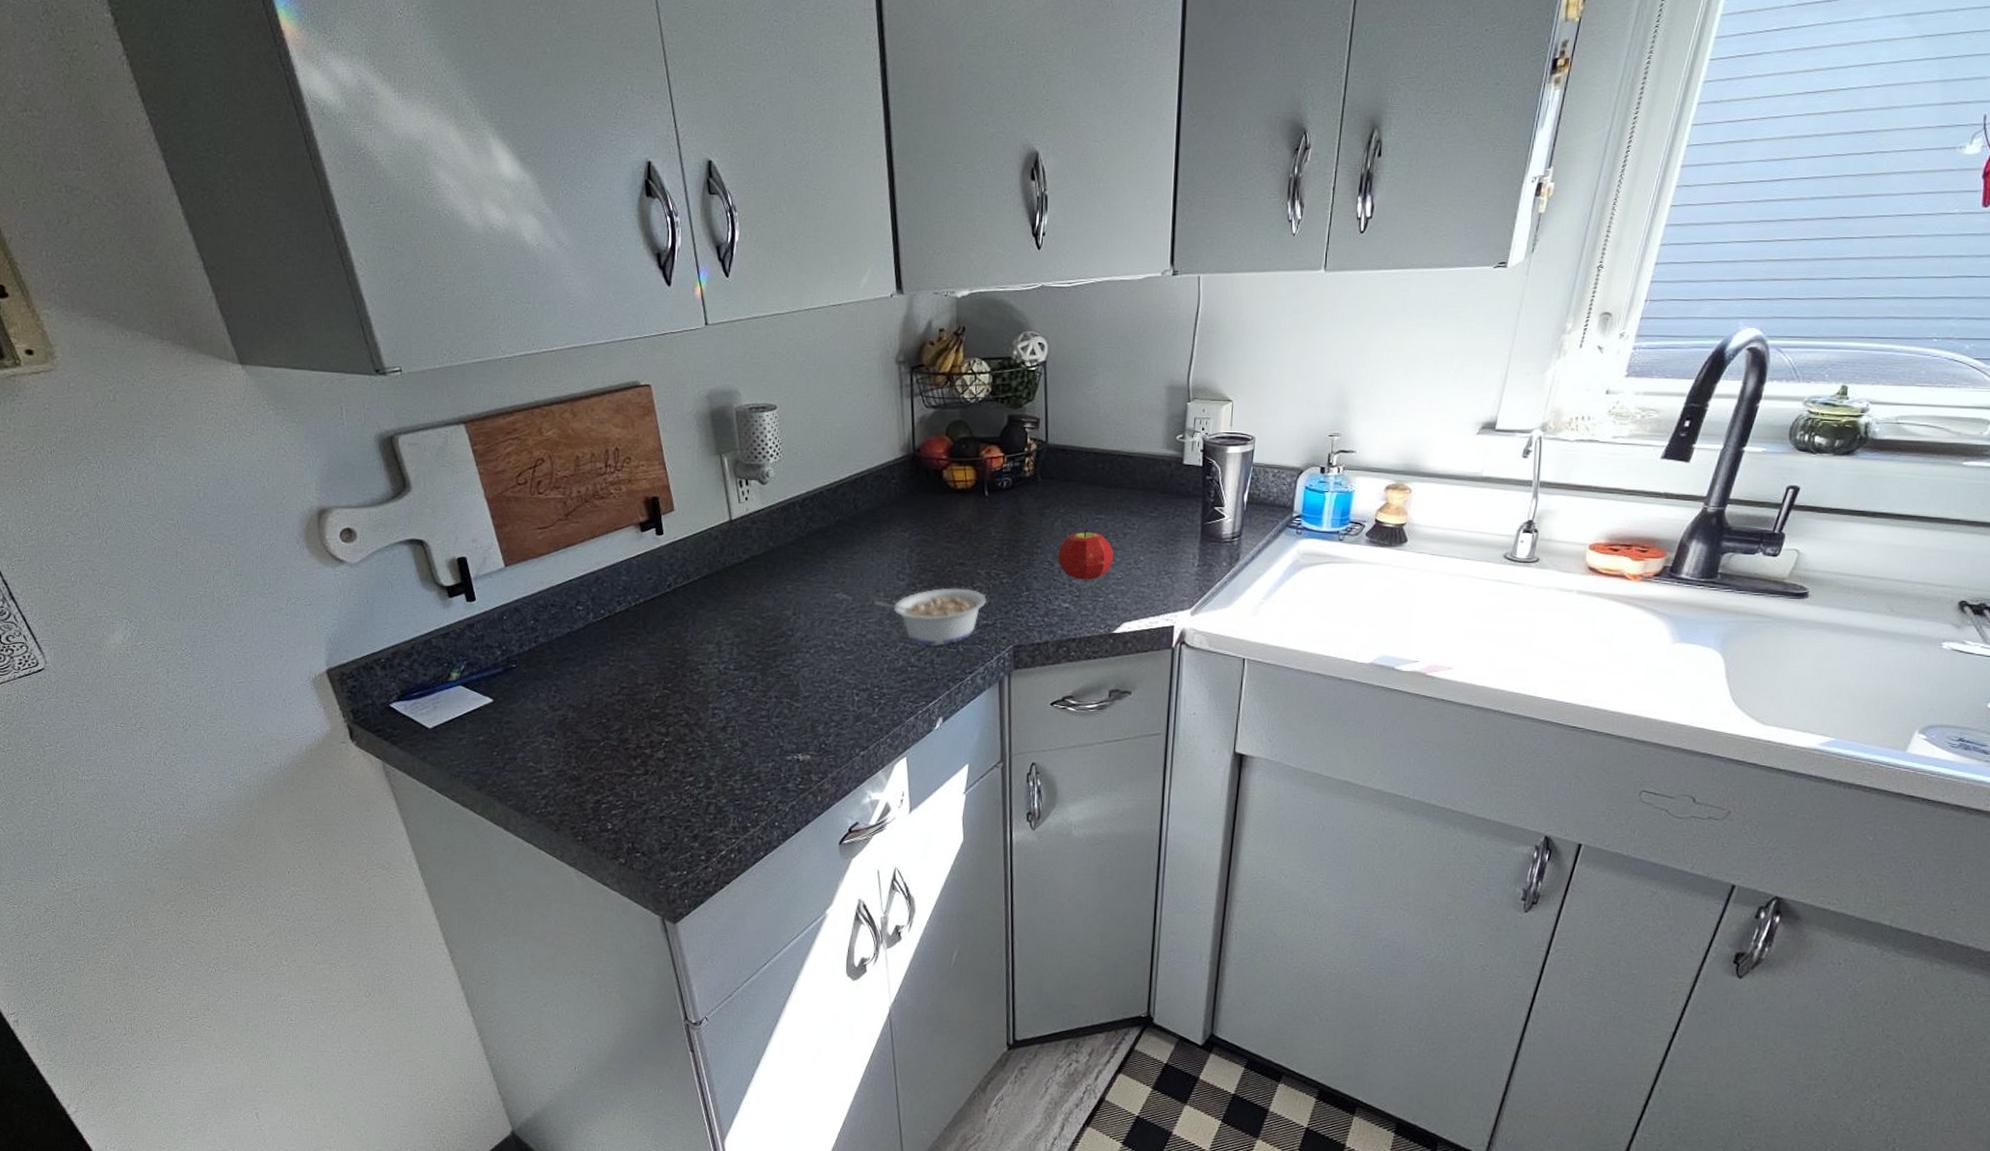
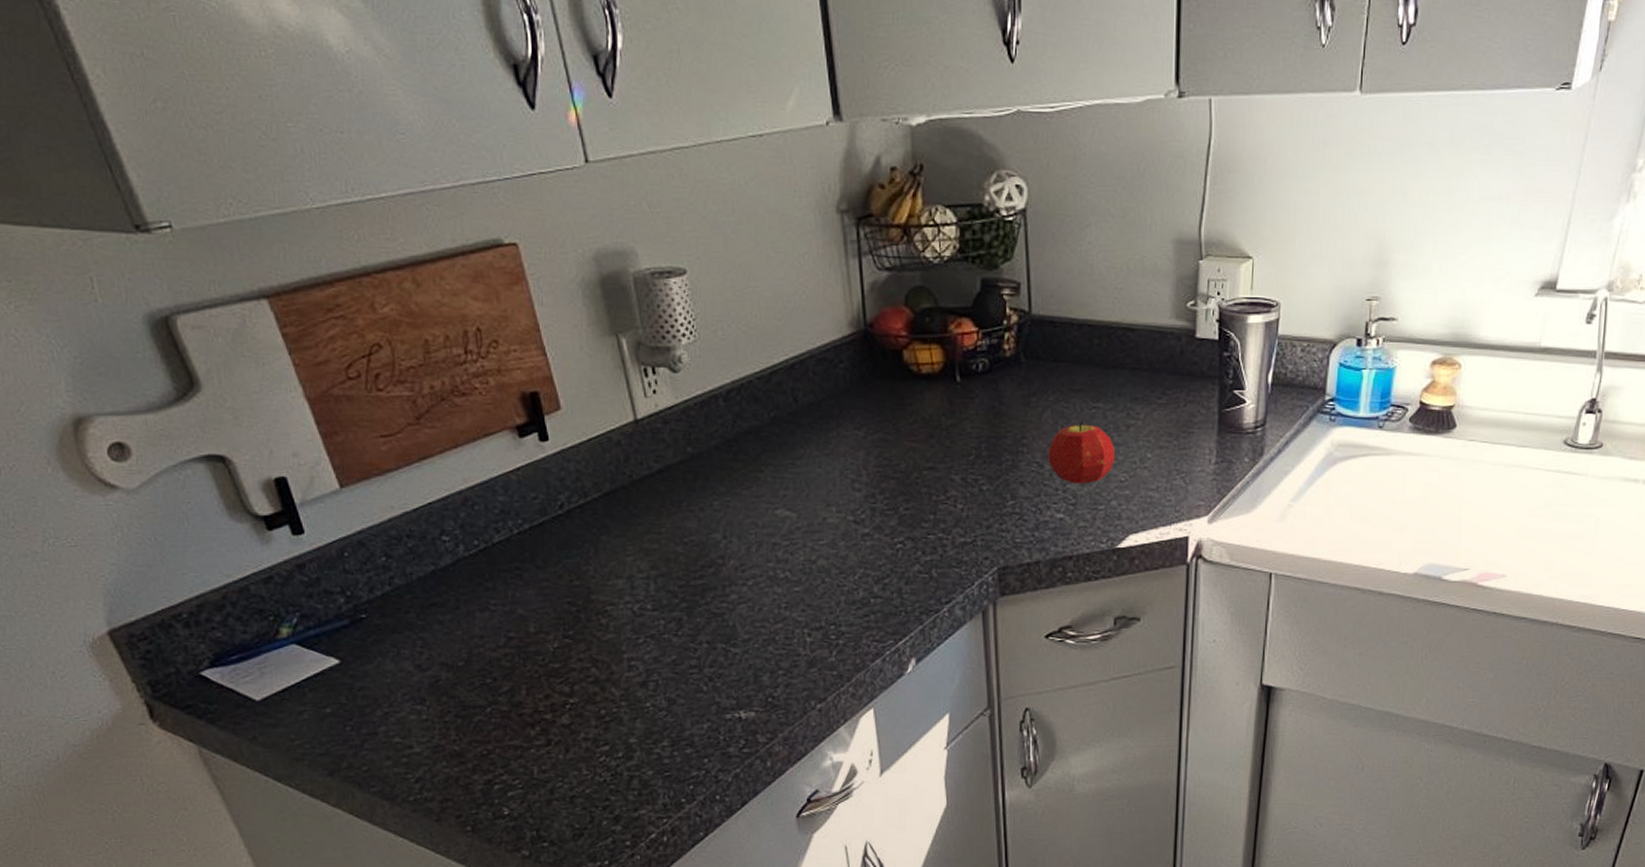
legume: present [874,587,986,645] -> none [824,498,963,570]

